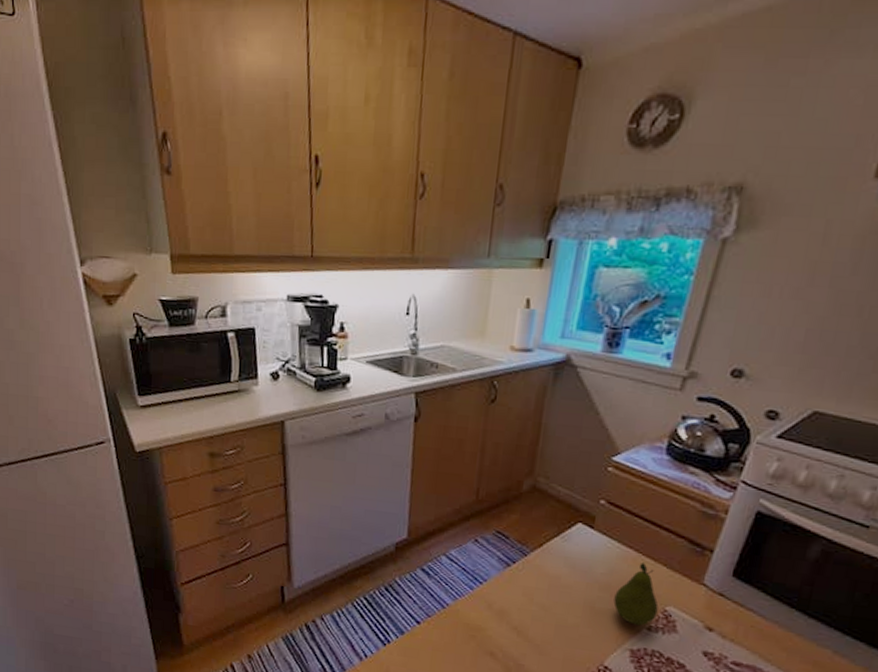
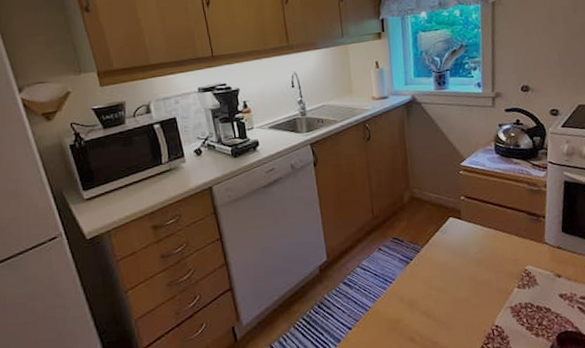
fruit: present [613,561,659,626] -> none [488,236,521,287]

